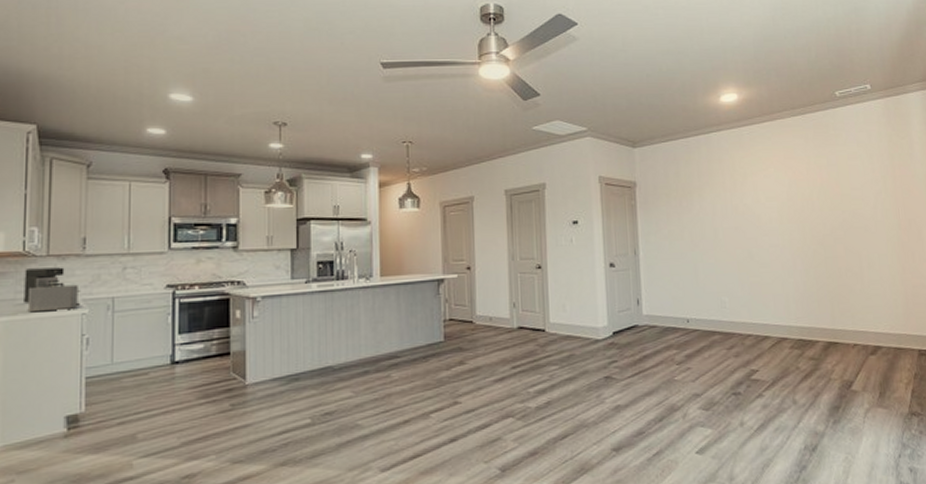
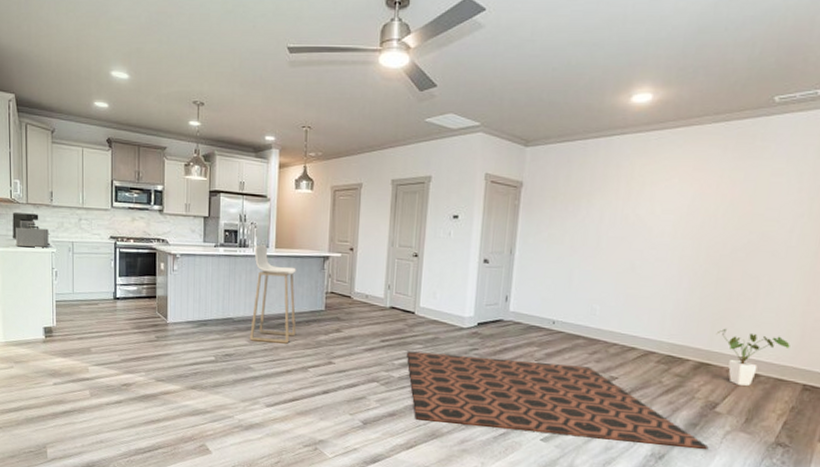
bar stool: none [355,274,412,391] -> present [250,244,296,344]
area rug: none [542,363,855,455] -> present [407,351,709,449]
house plant: none [836,304,899,360] -> present [716,328,790,386]

